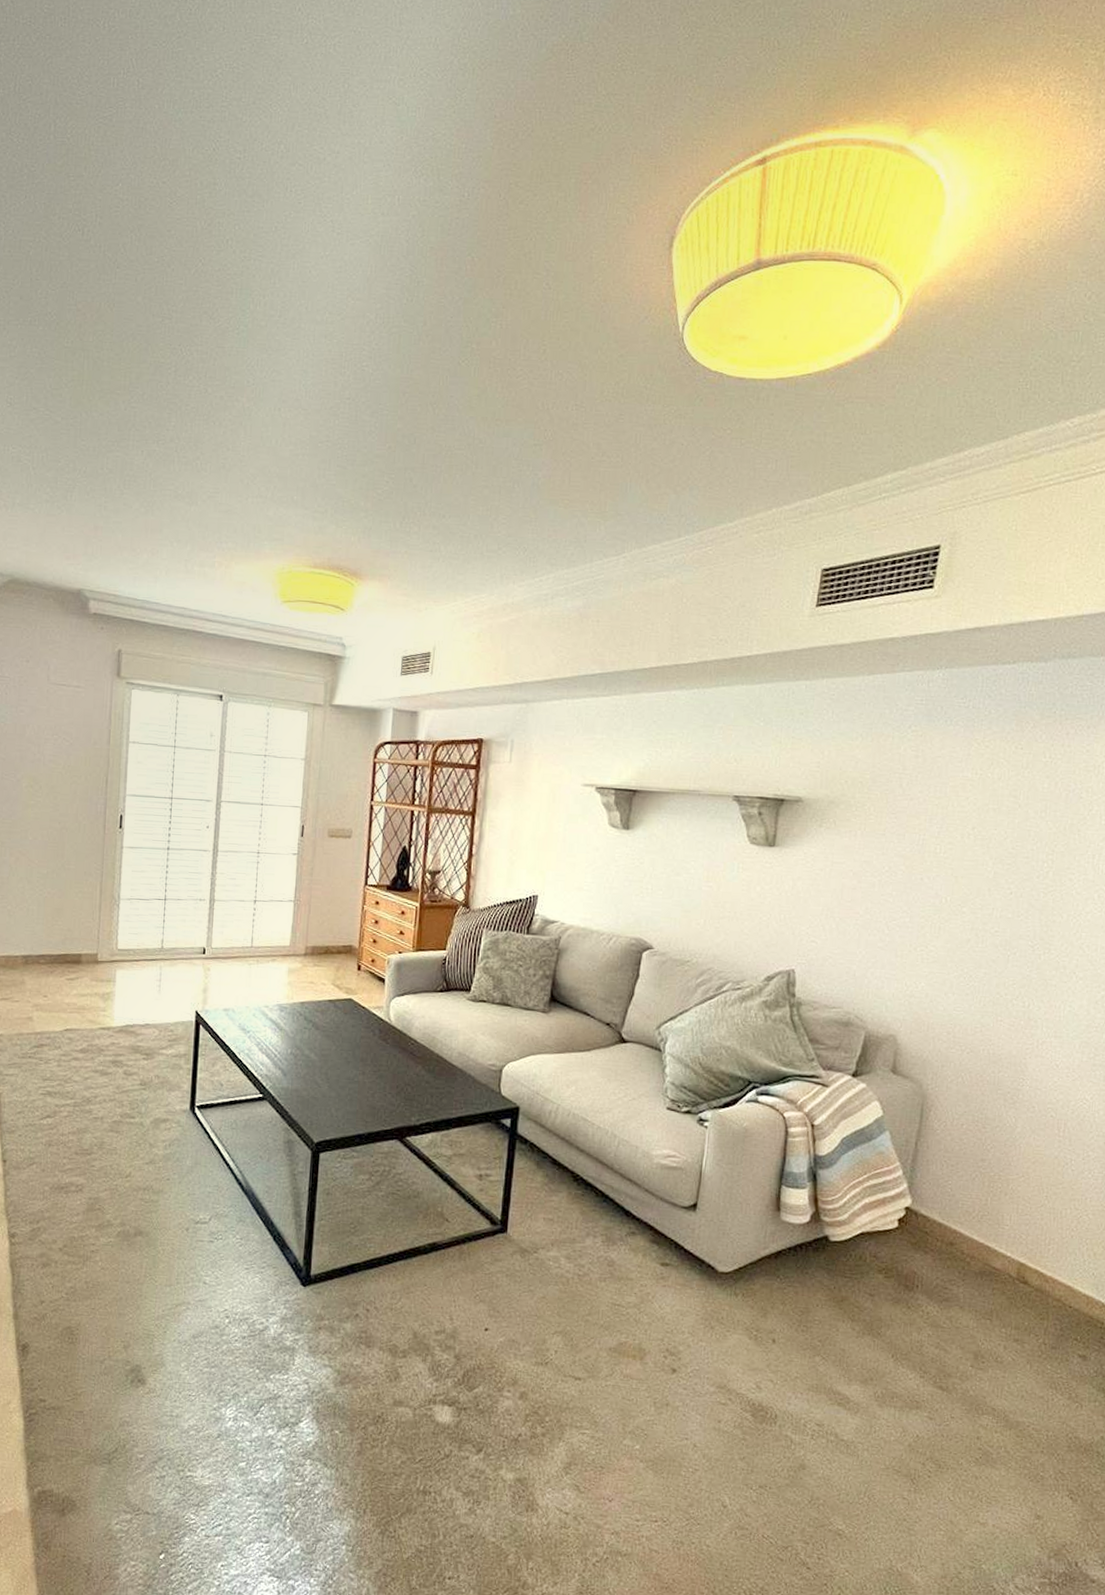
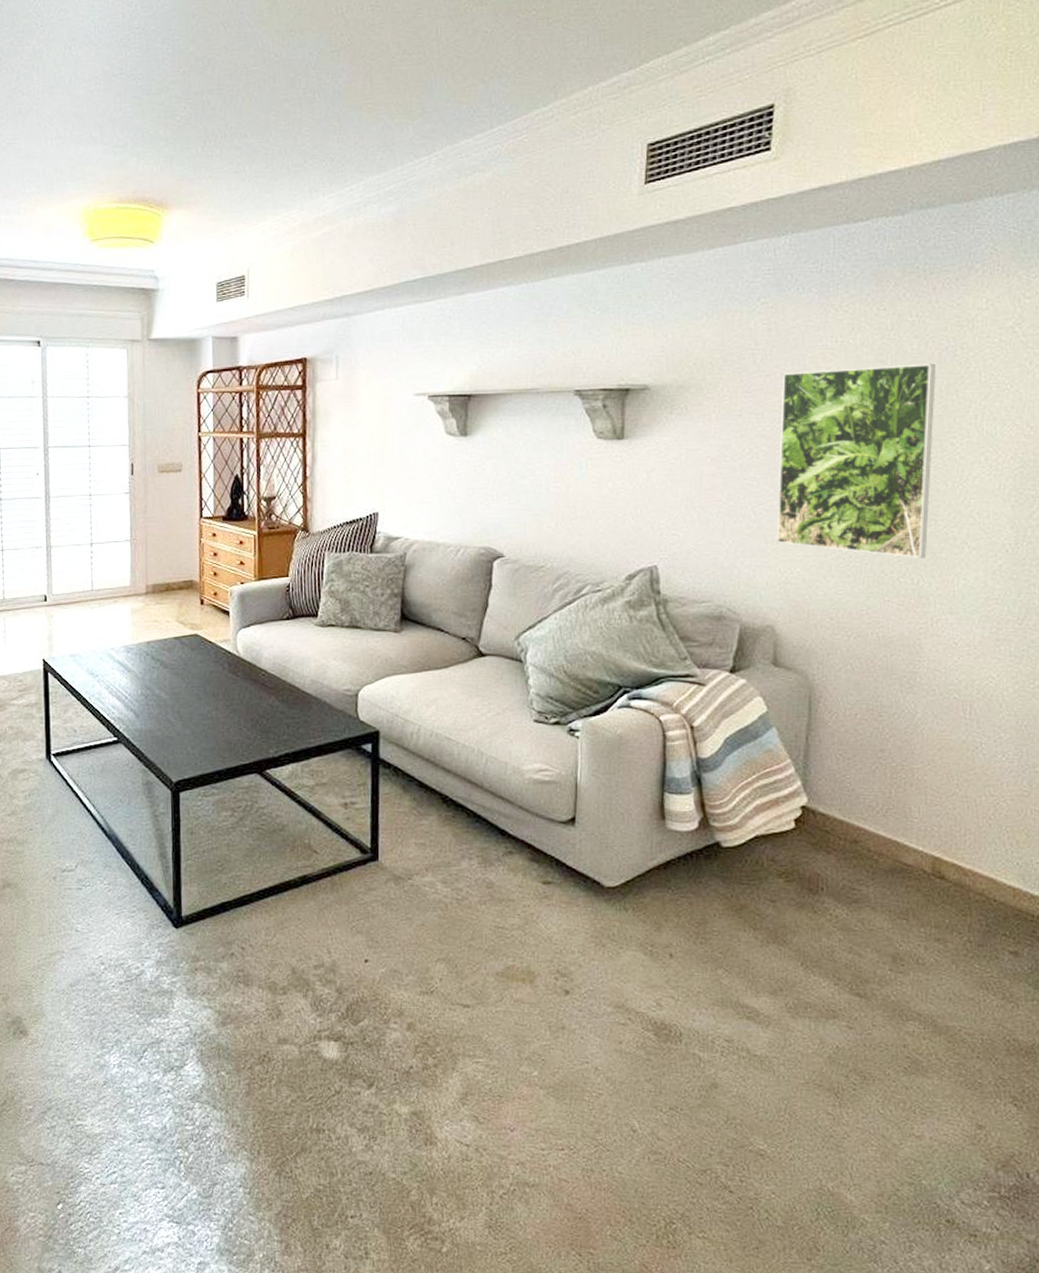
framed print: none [906,798,1063,984] -> present [776,363,937,558]

